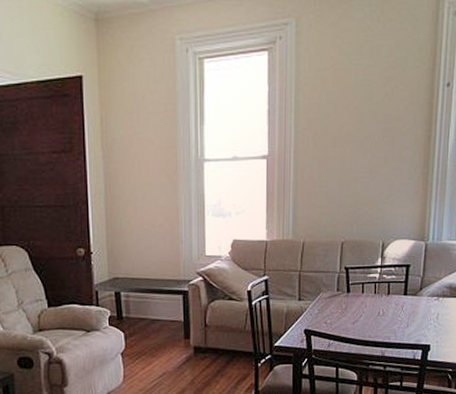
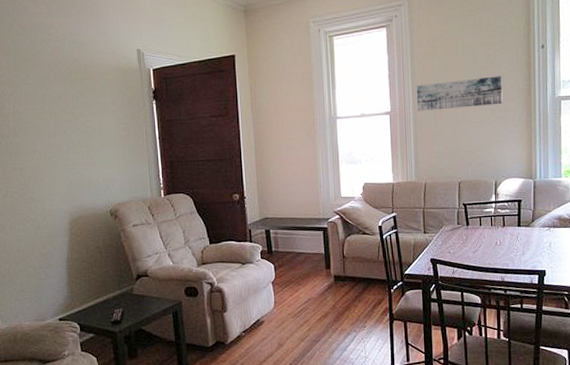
wall art: none [299,118,399,156] -> present [416,76,503,111]

